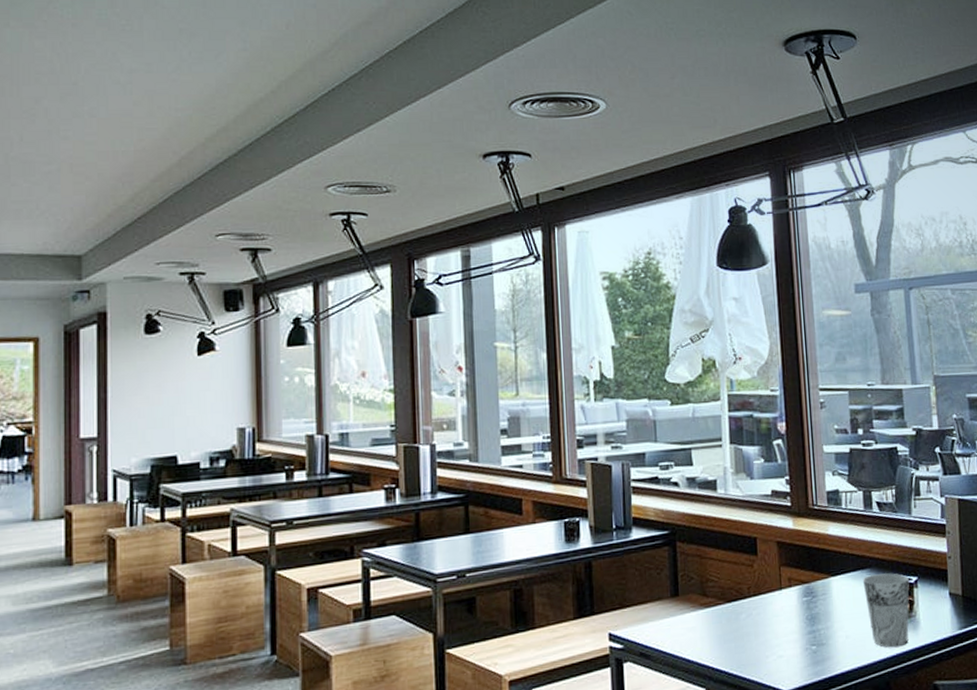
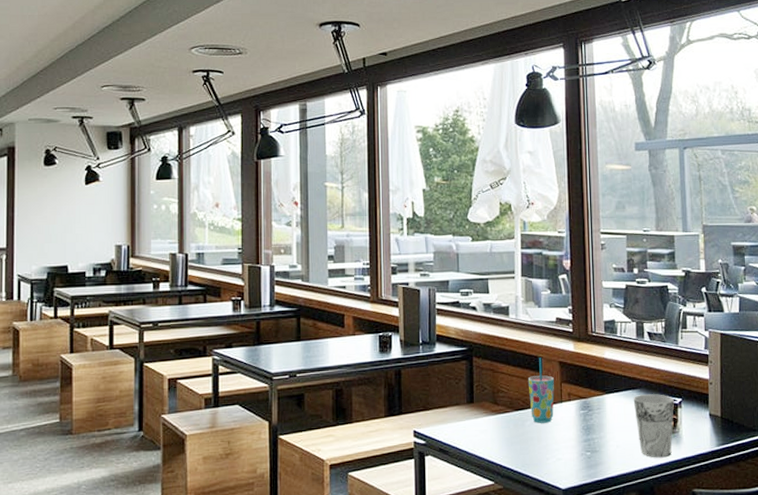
cup: none [741,538,773,616] -> present [527,357,554,423]

